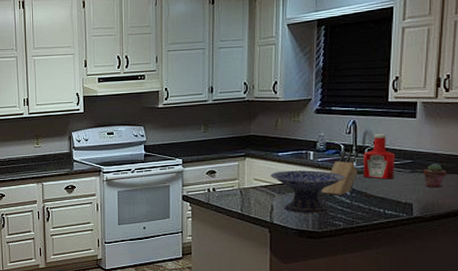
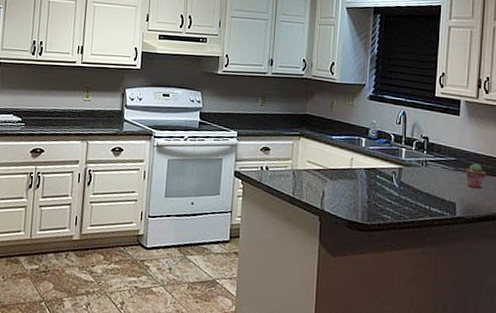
decorative bowl: present [270,170,346,213] -> none [323,155,395,205]
knife block: present [321,151,359,195] -> none [371,141,408,187]
ketchup bottle: present [362,134,396,179] -> none [410,128,441,176]

